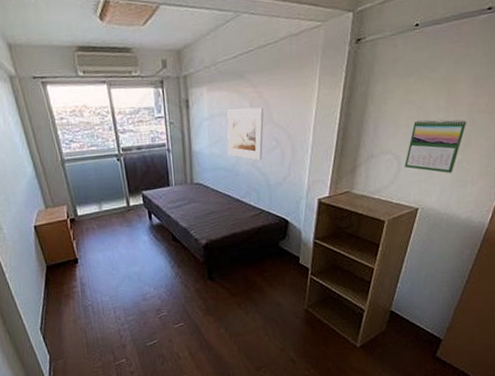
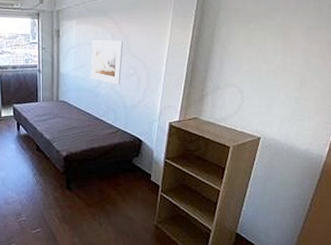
calendar: present [405,119,467,173] -> none [247,60,303,108]

